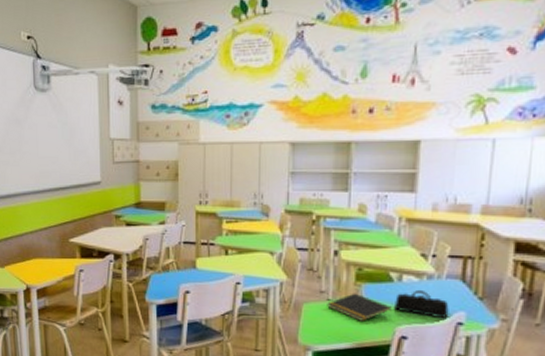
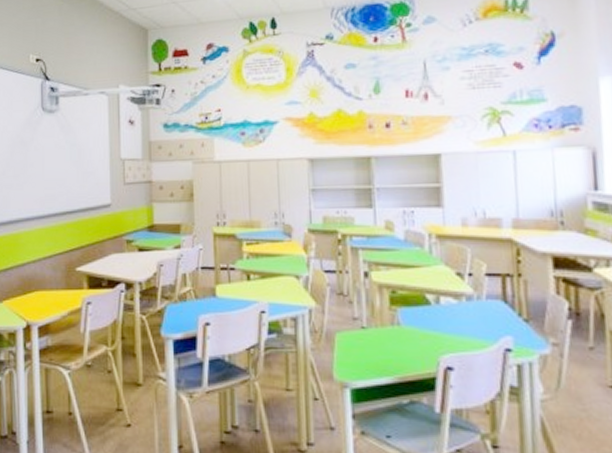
notepad: present [327,293,391,321] -> none [361,318,432,351]
pencil case: present [393,290,449,319] -> none [433,314,495,345]

